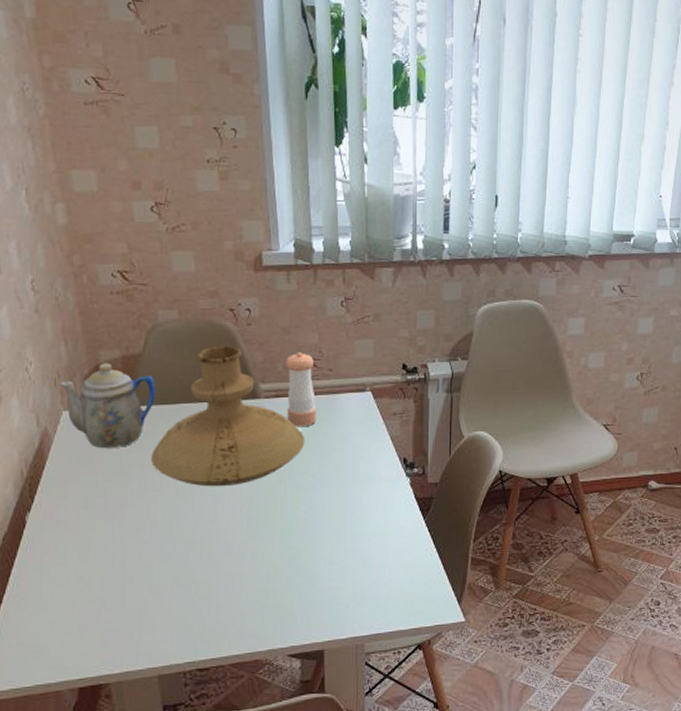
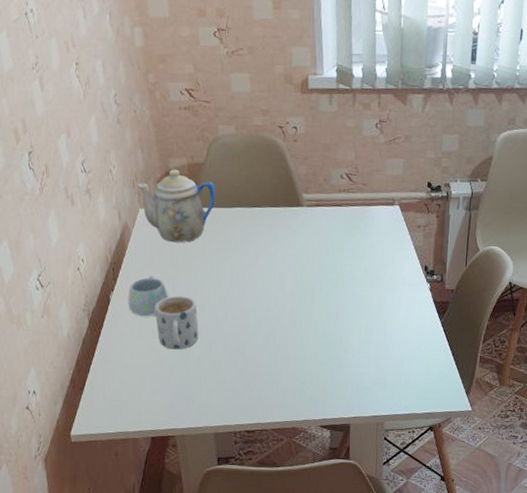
mug: none [48,489,99,540] -> present [127,275,168,317]
mug: none [82,511,138,577] -> present [155,295,199,350]
vase: present [151,345,305,487] -> none [211,158,340,281]
pepper shaker: present [286,352,317,427] -> none [325,167,351,234]

